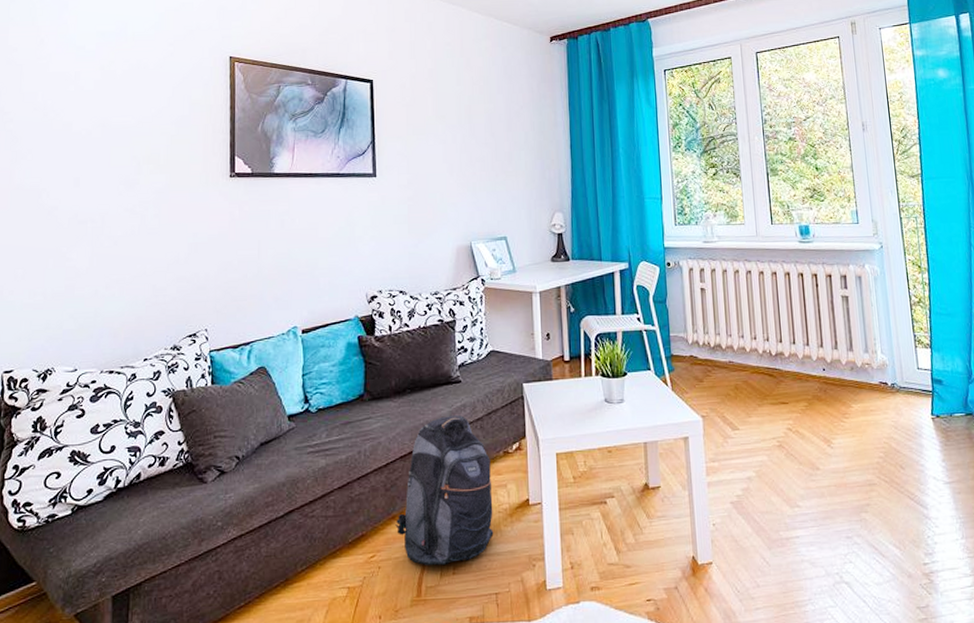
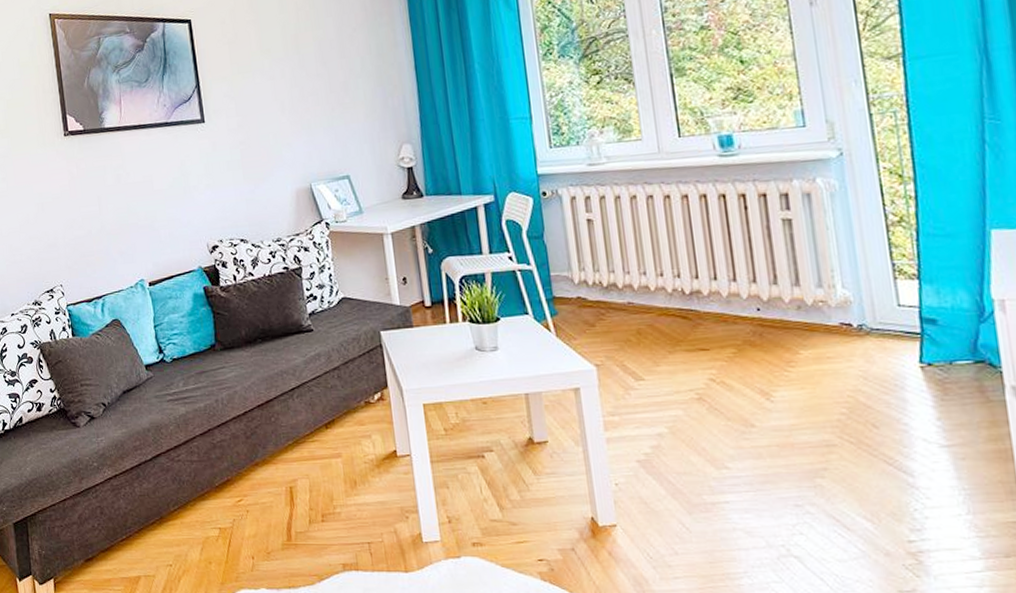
backpack: present [395,415,494,566] -> none [259,365,361,513]

